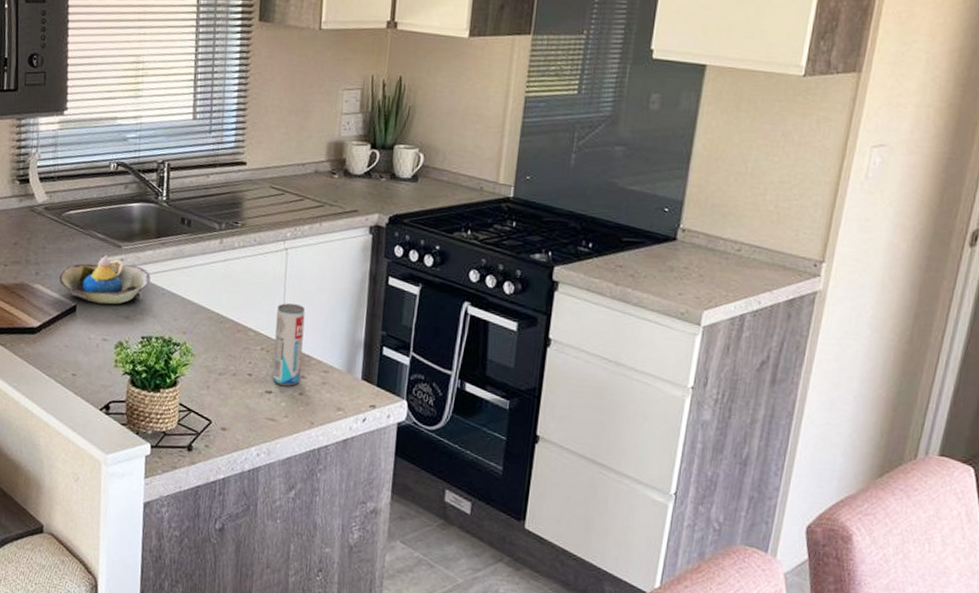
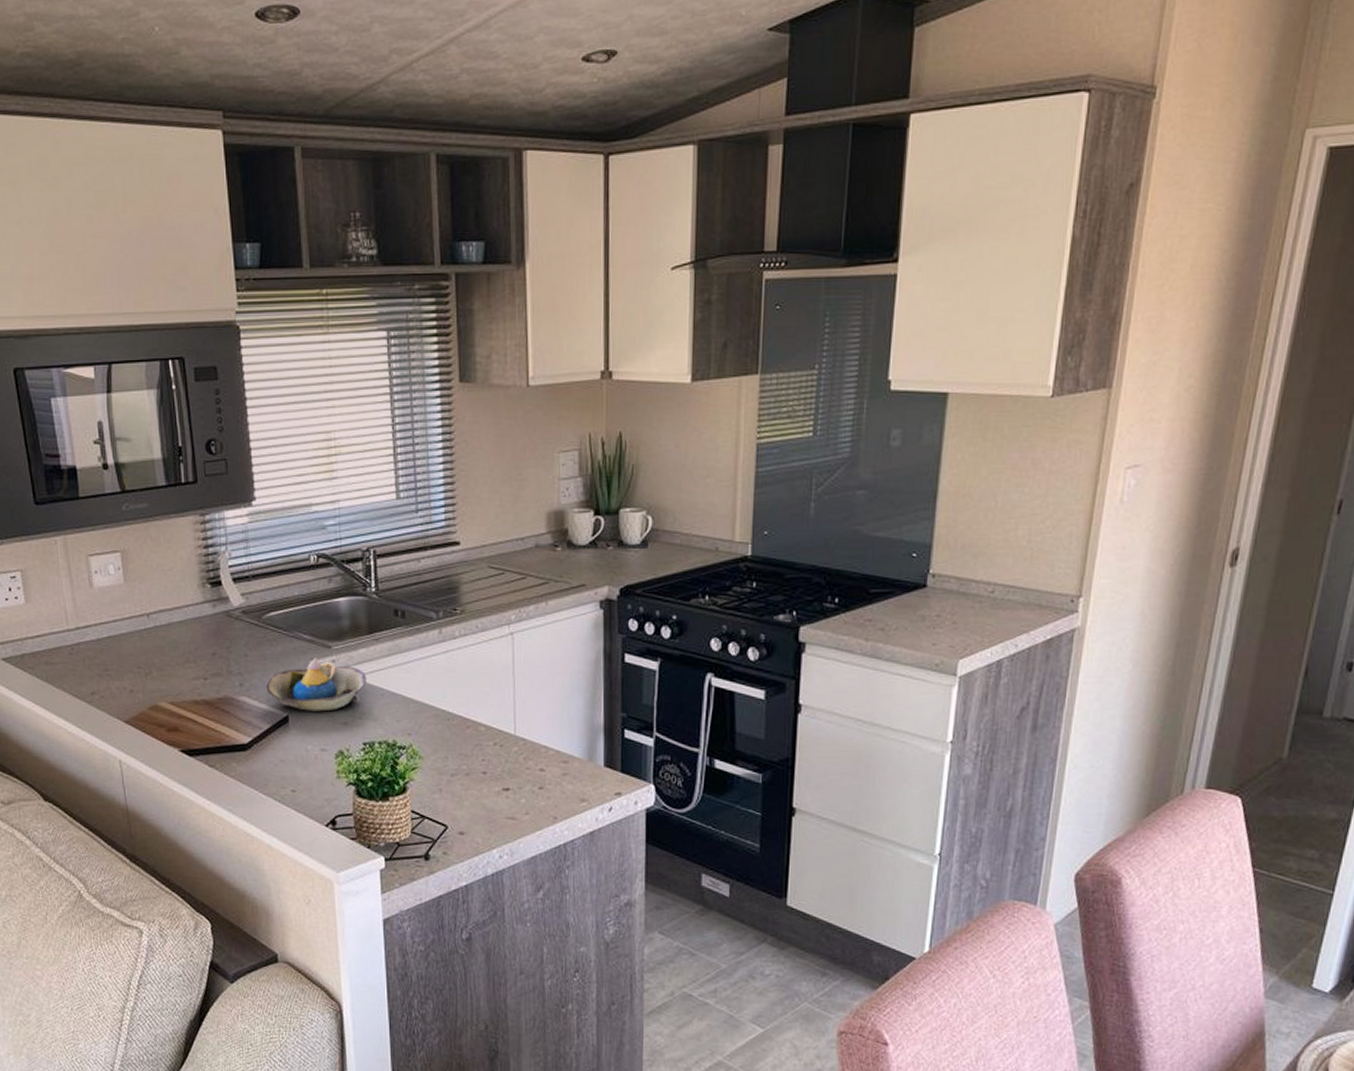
beverage can: present [272,303,306,386] -> none [507,692,539,781]

